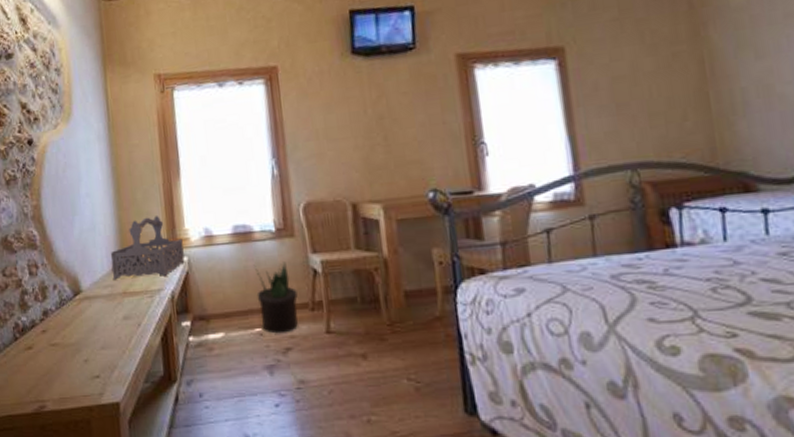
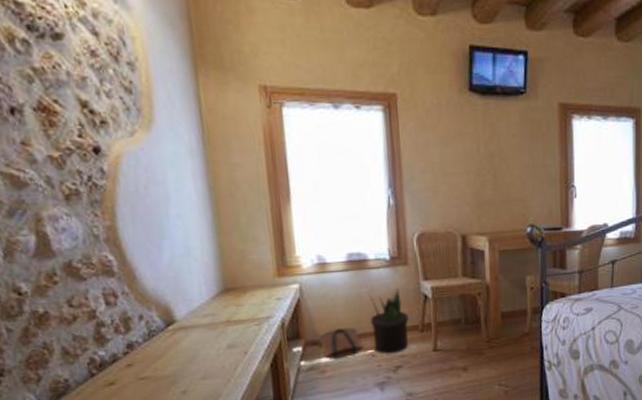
decorative basket: present [110,216,185,280] -> none [209,242,296,309]
shopping bag: none [206,303,251,337] -> present [318,327,364,360]

